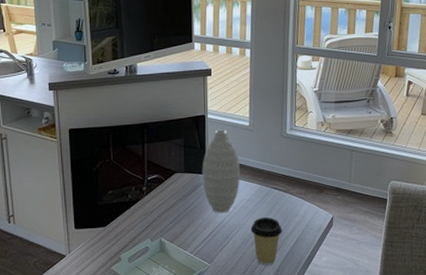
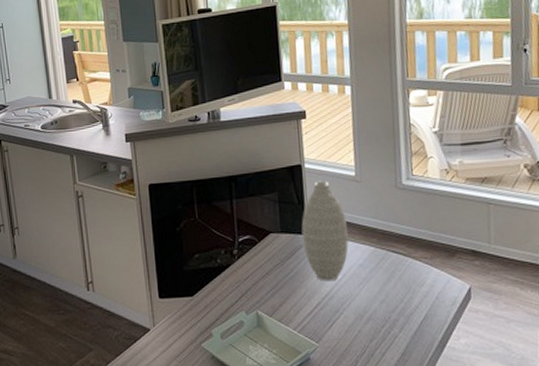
coffee cup: present [250,217,282,265] -> none [365,286,406,347]

